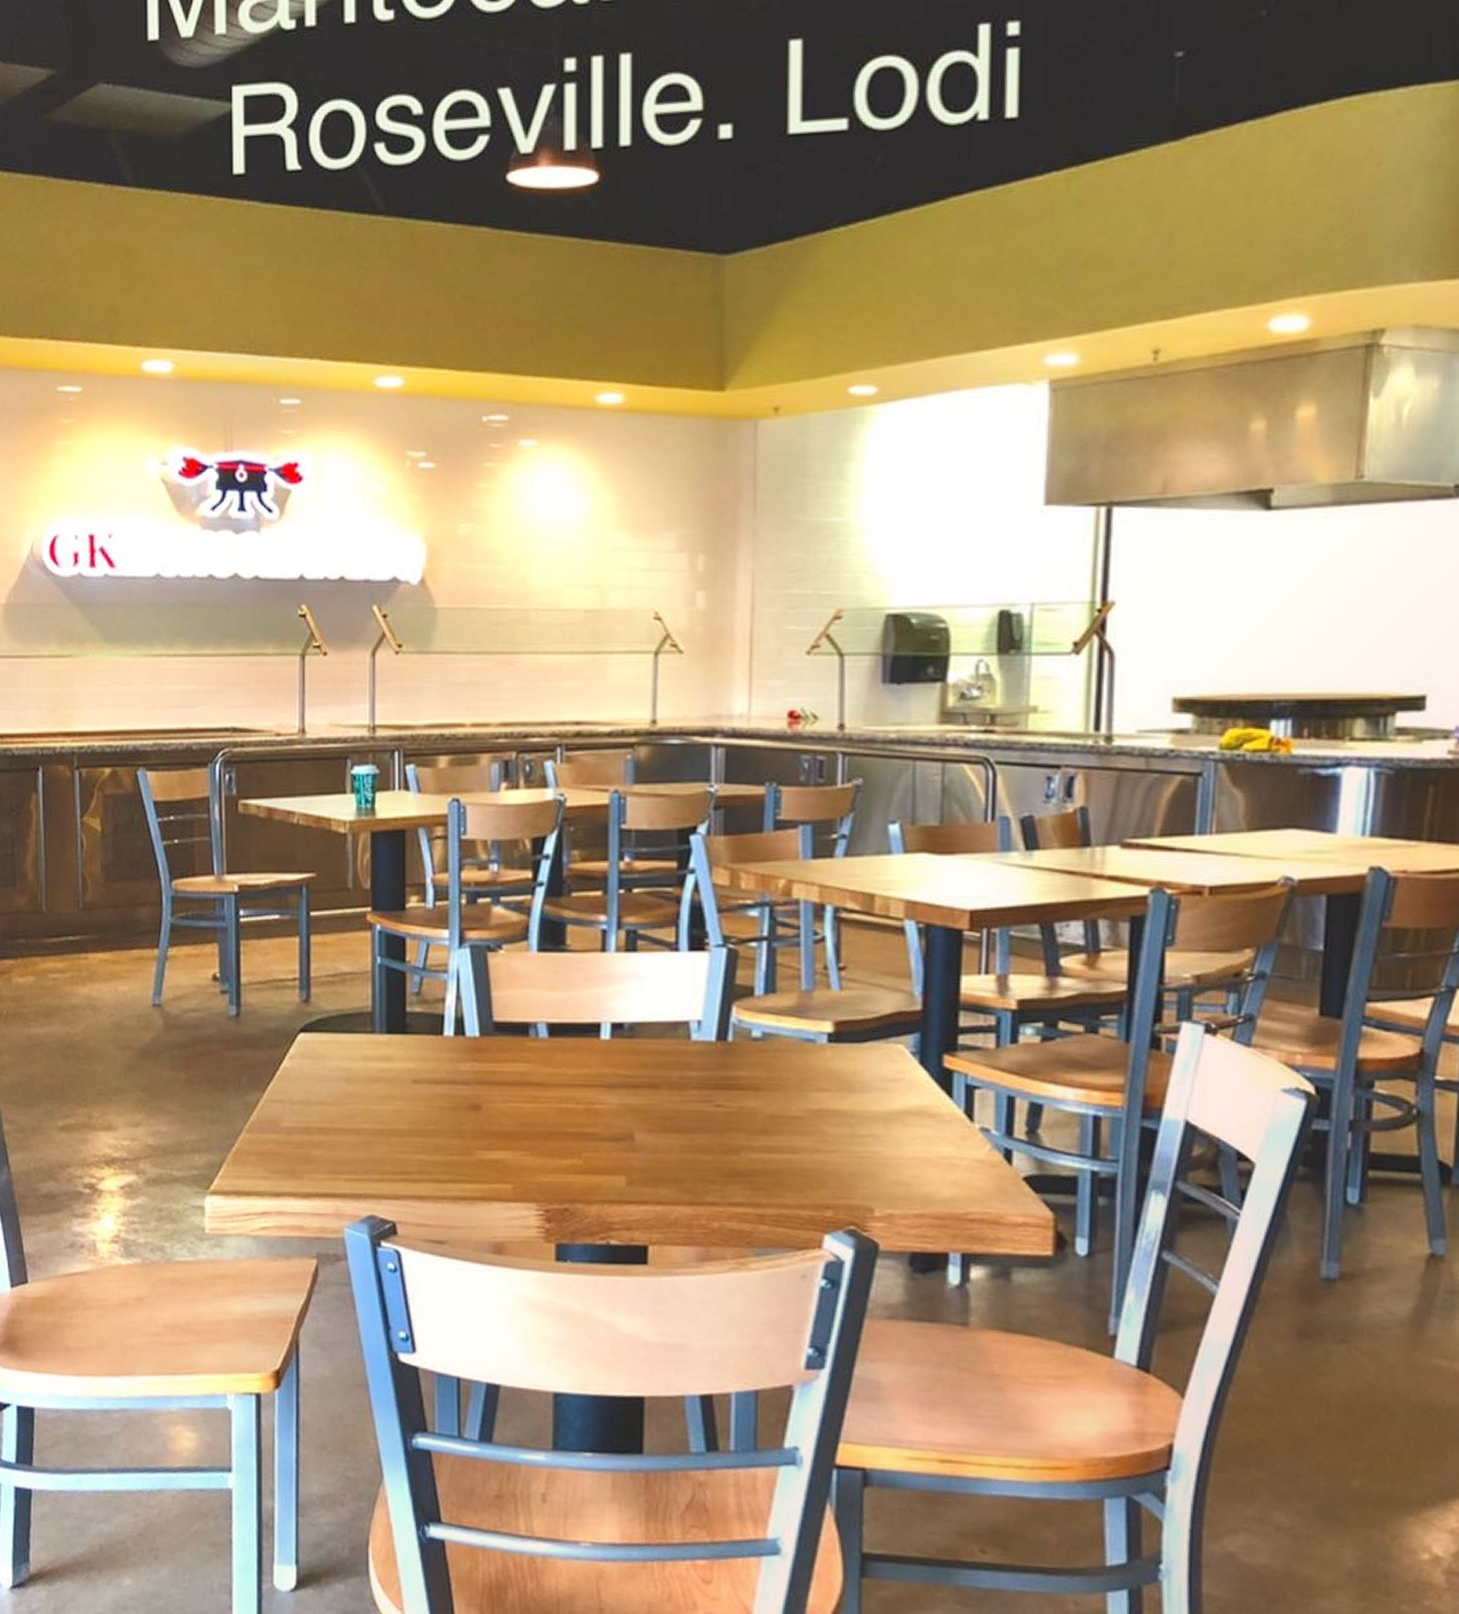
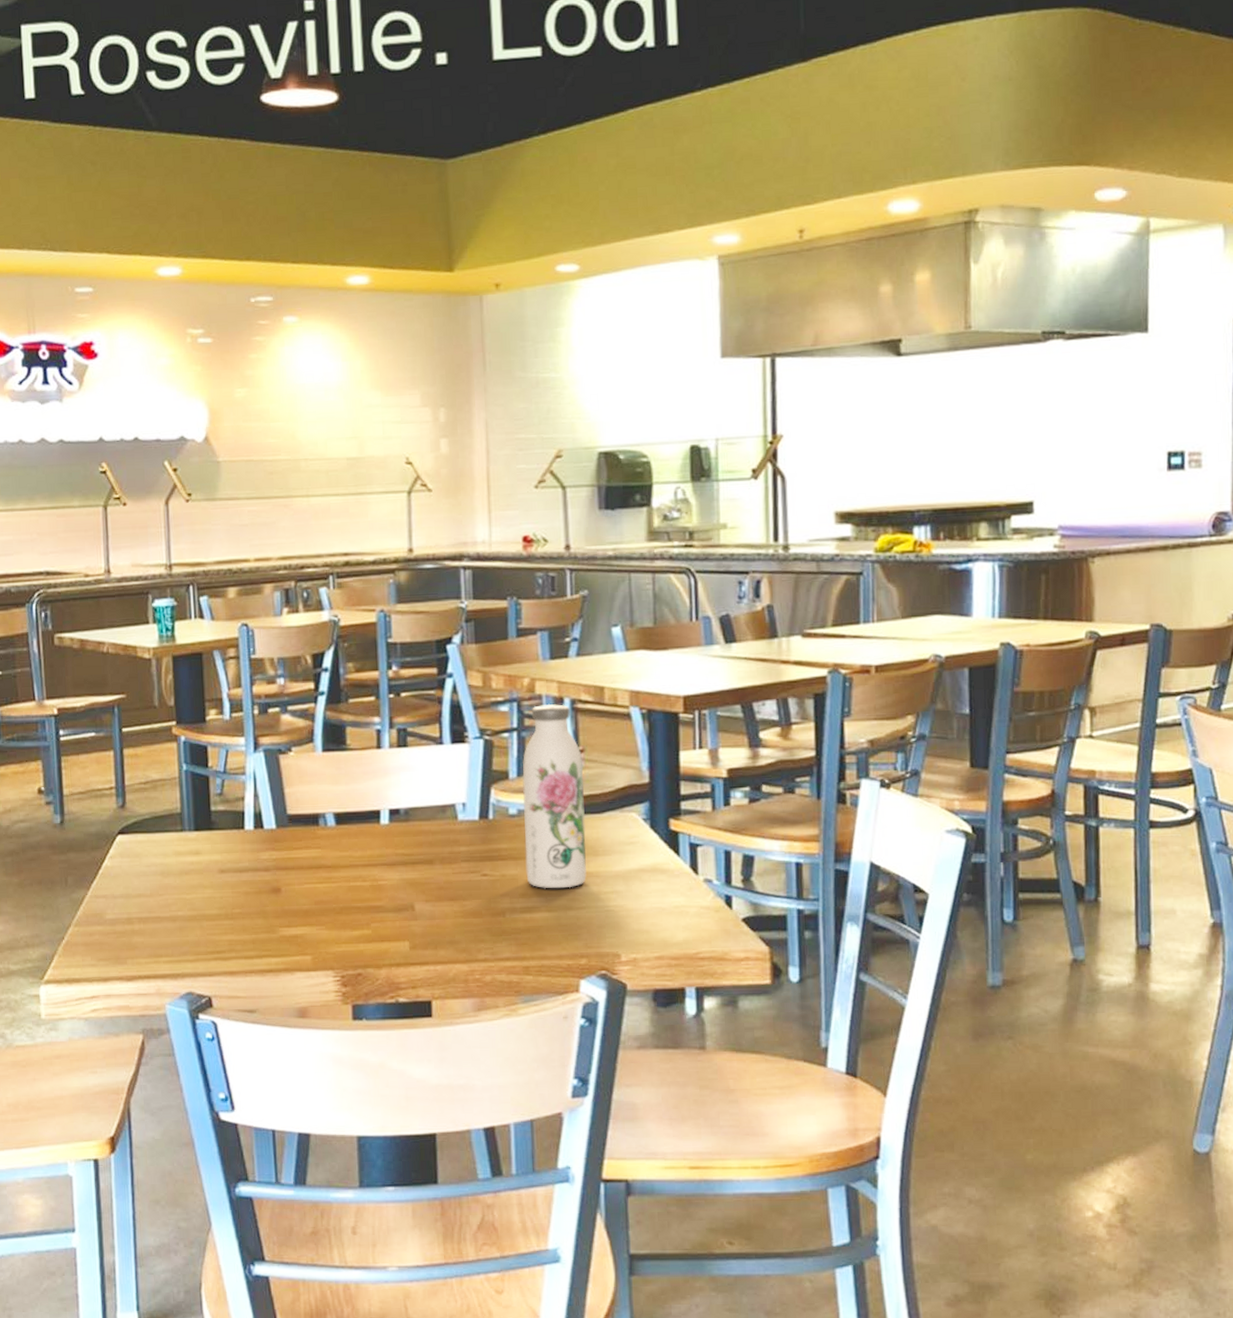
water bottle: none [768,910,844,1128] -> present [522,703,587,889]

